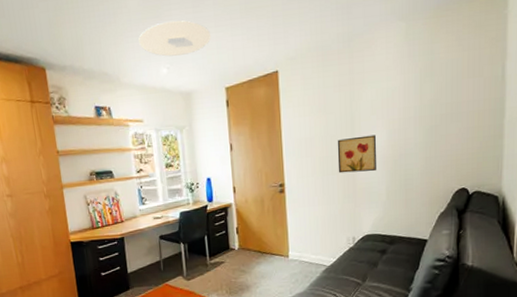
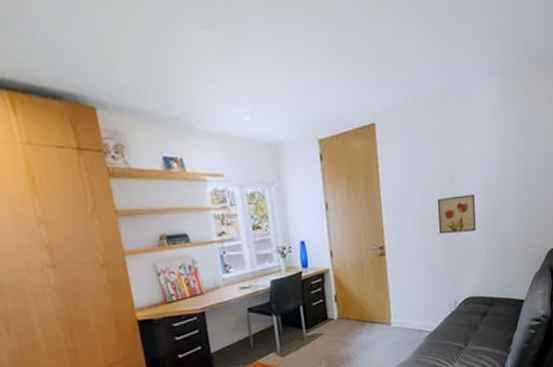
ceiling light: present [138,20,212,57] -> none [215,59,301,101]

